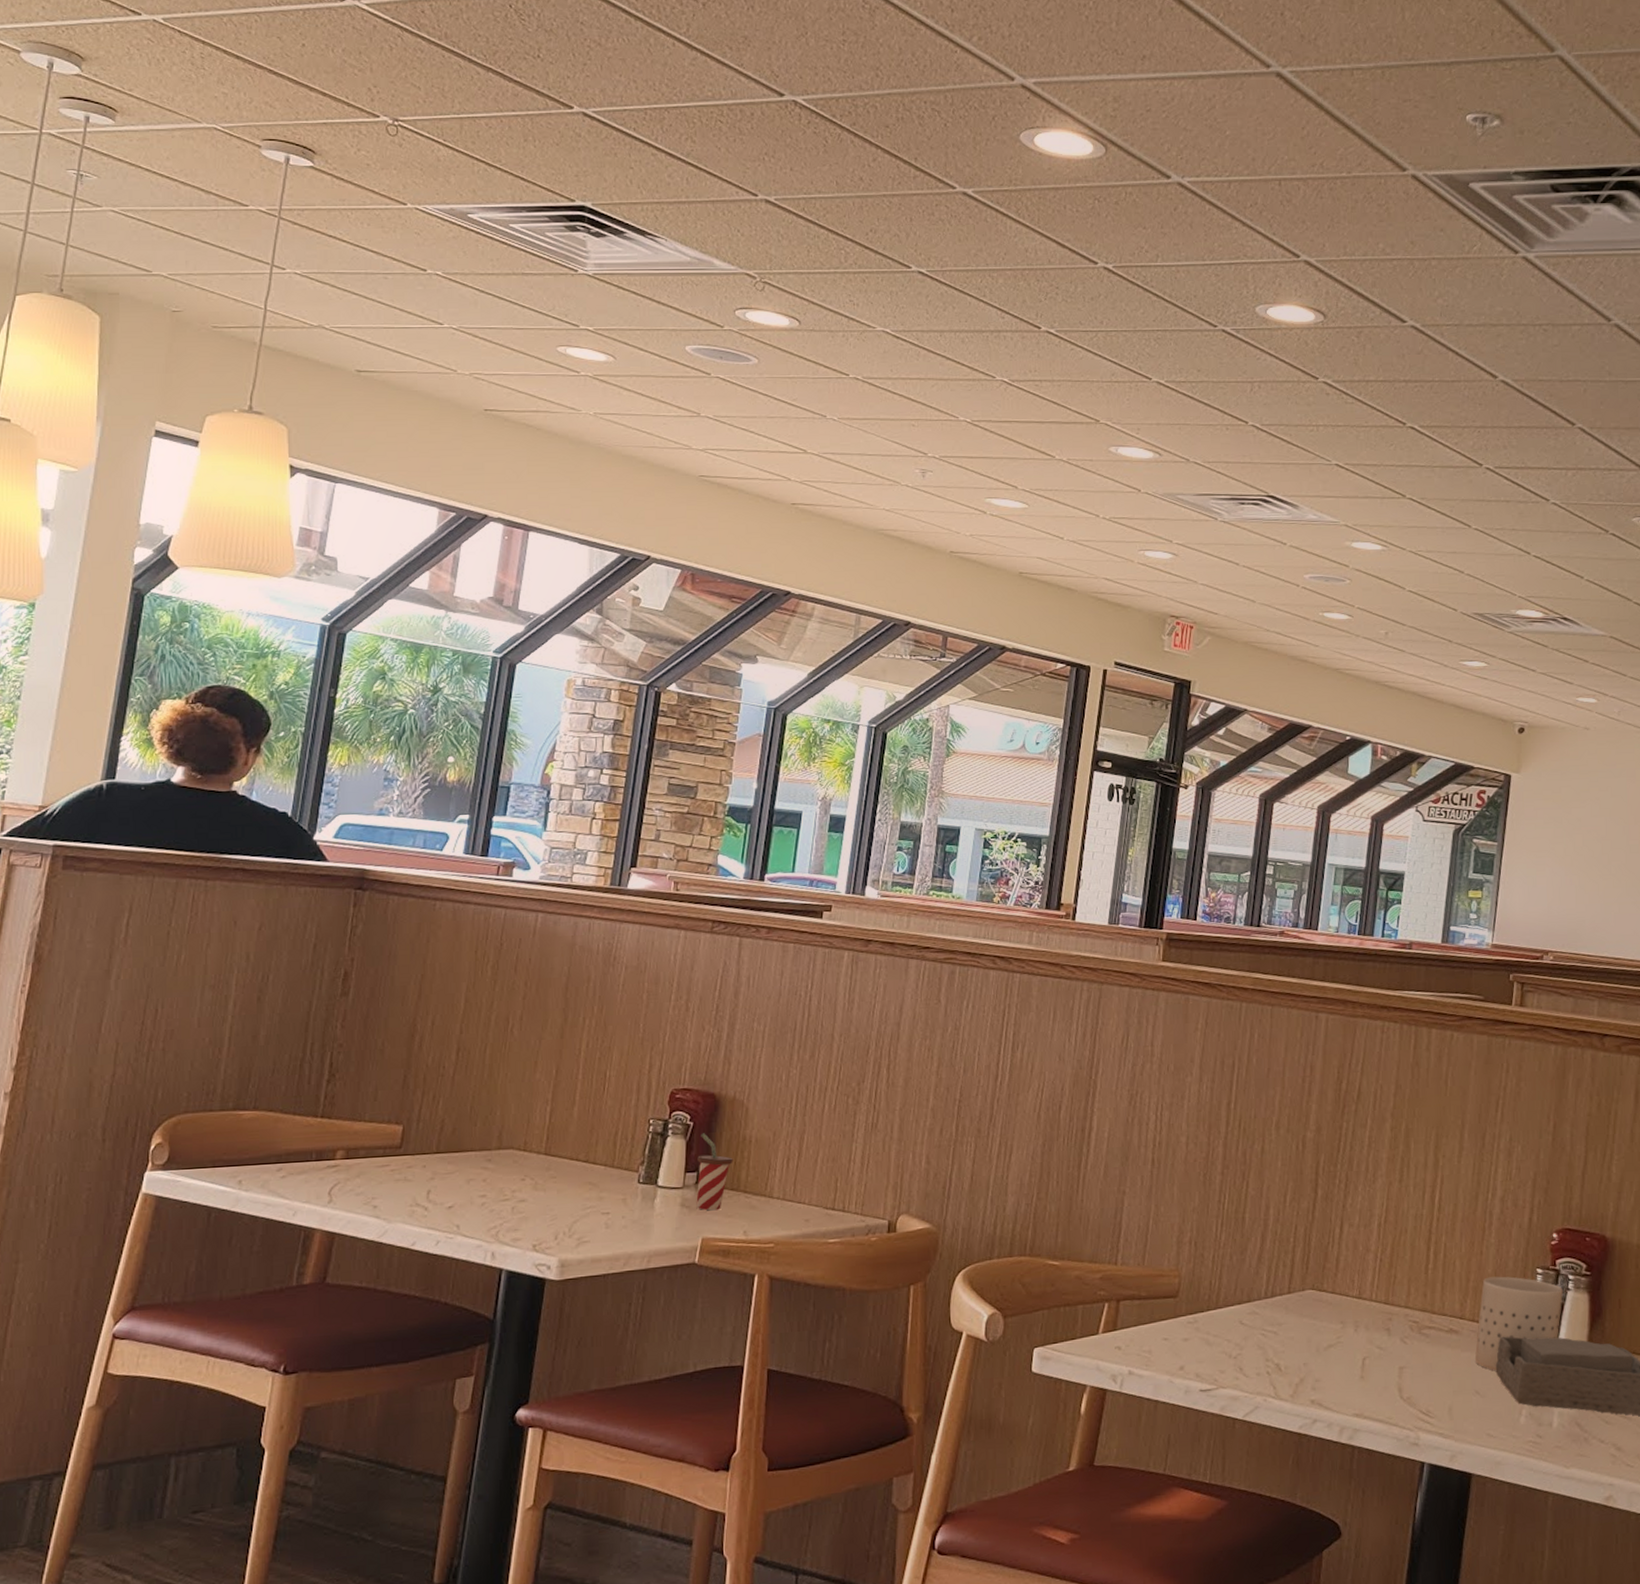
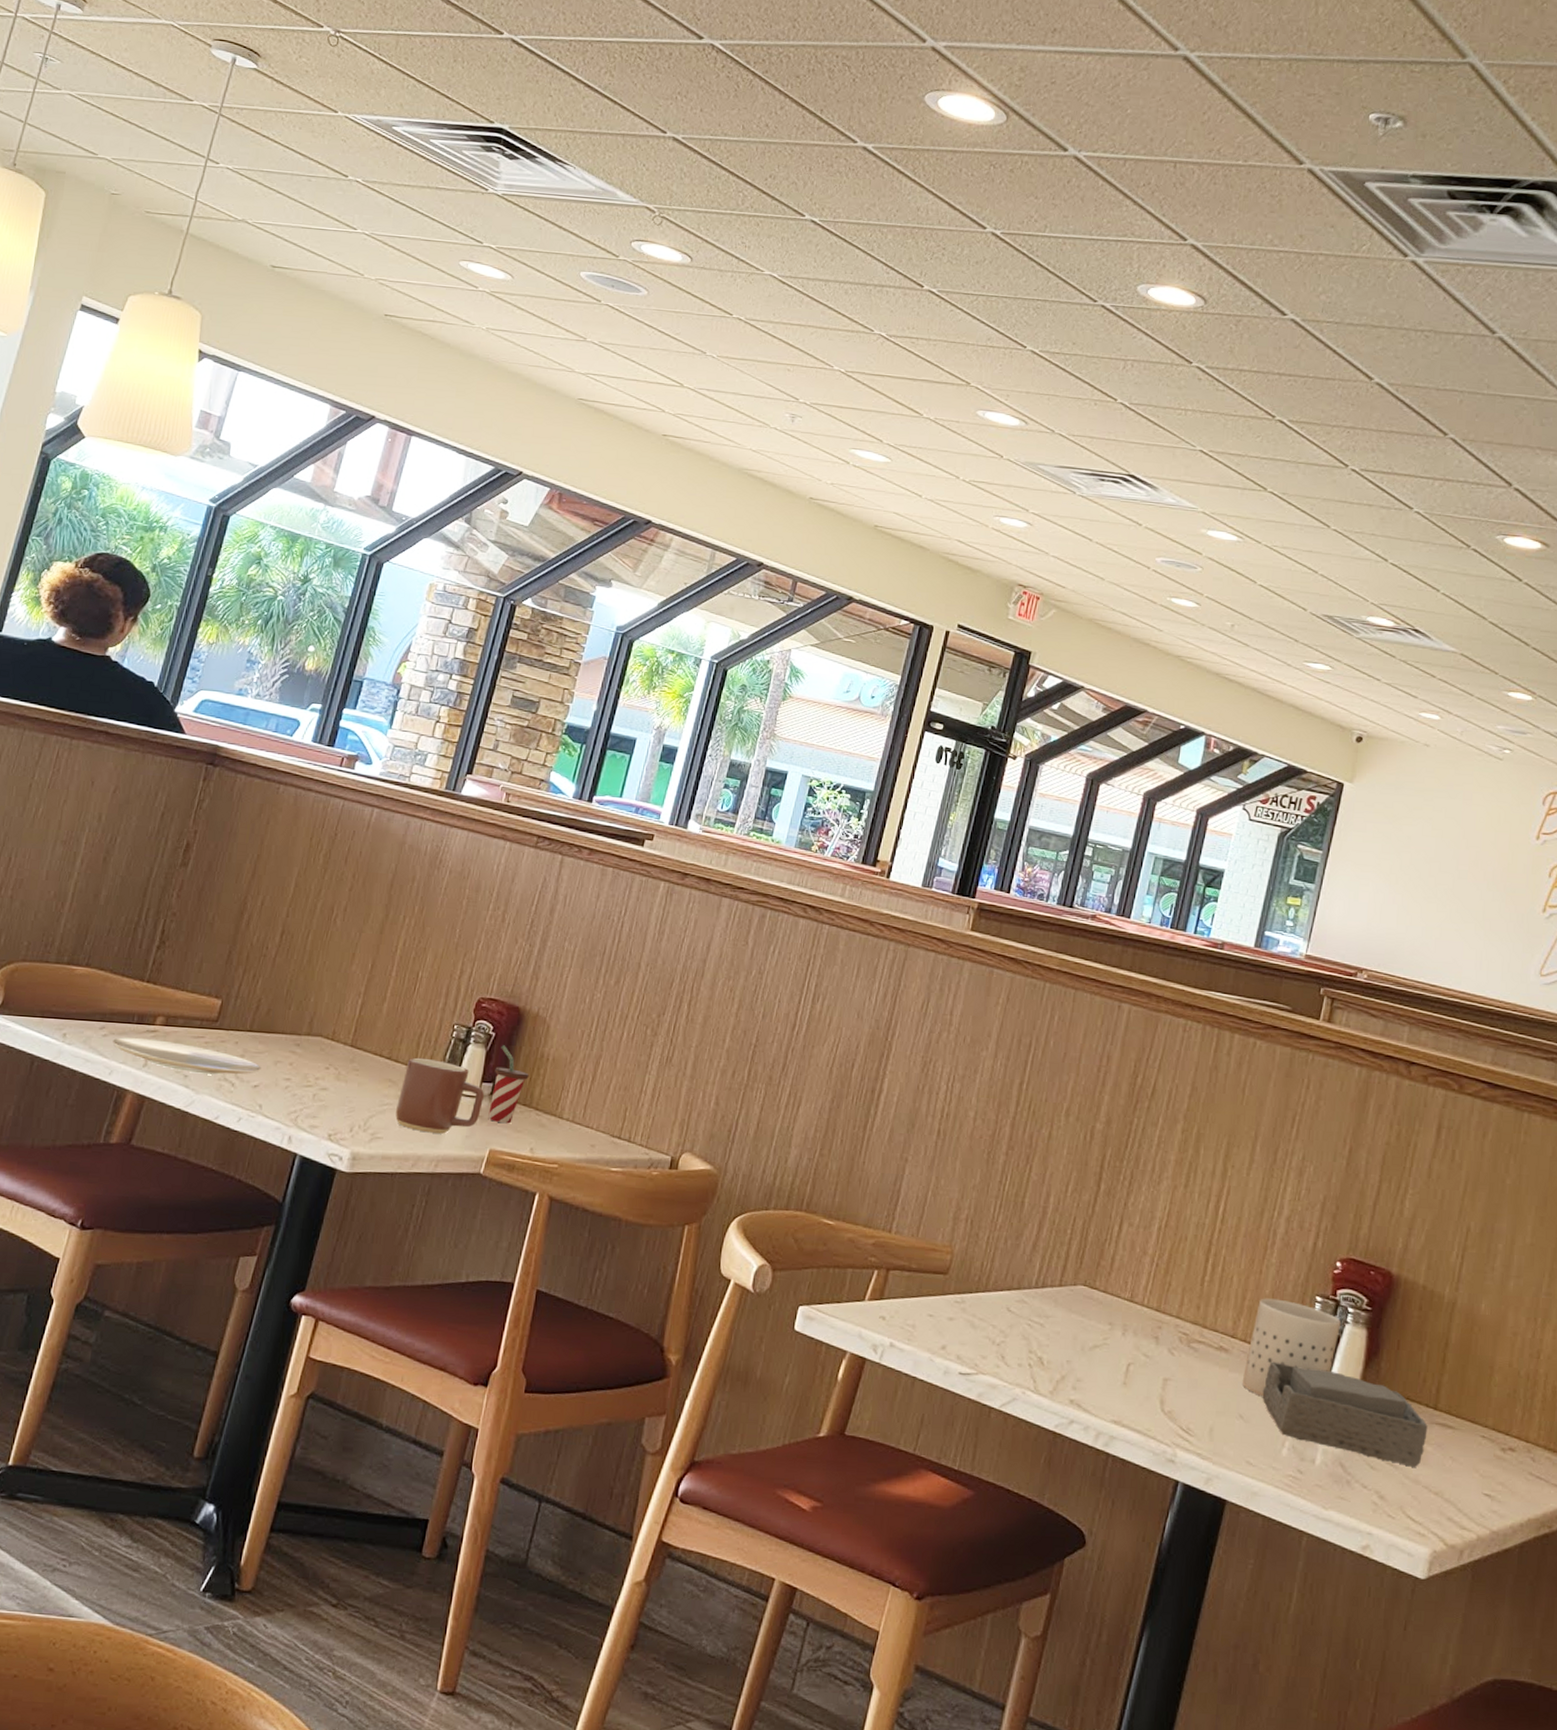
plate: none [292,1174,454,1203] -> present [112,1037,261,1075]
mug: none [600,1156,689,1230] -> present [395,1057,484,1134]

